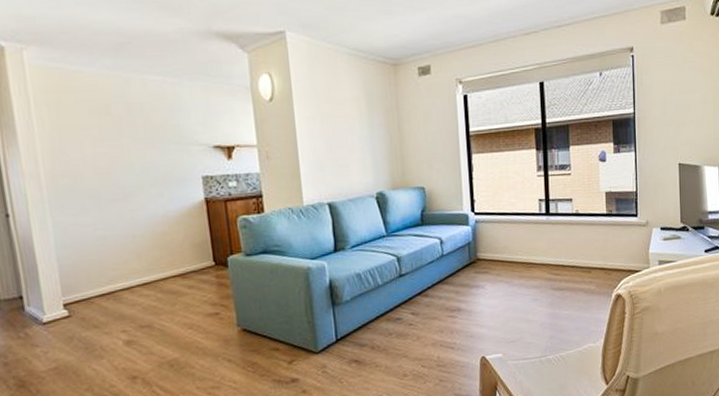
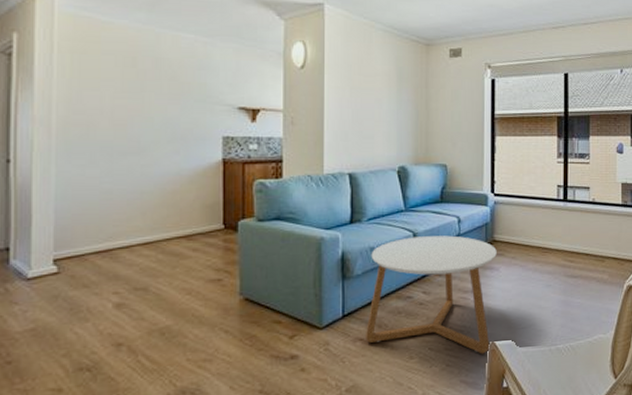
coffee table: none [357,257,481,369] -> present [366,235,497,354]

